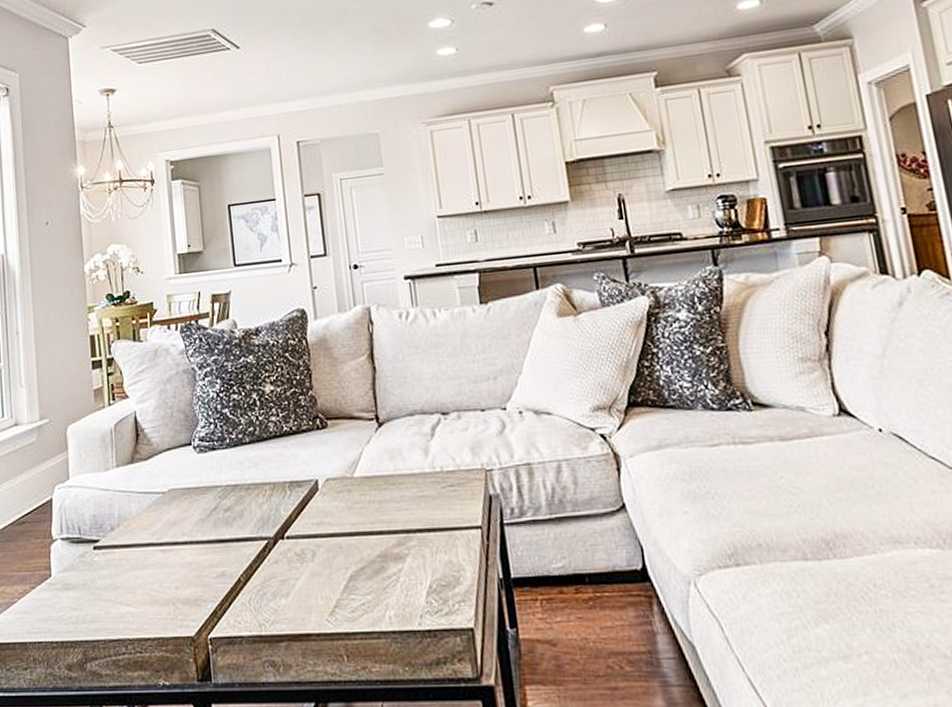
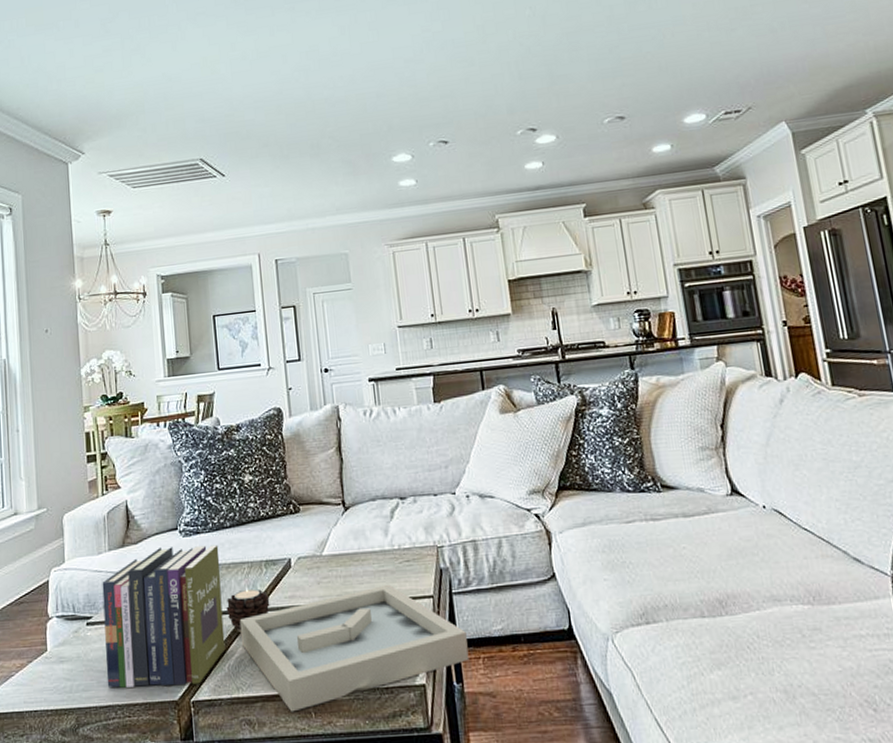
books: none [109,463,246,620] -> present [102,545,226,688]
candle: none [246,510,295,564] -> present [226,586,270,634]
decorative tray: none [261,511,525,654] -> present [239,584,469,712]

